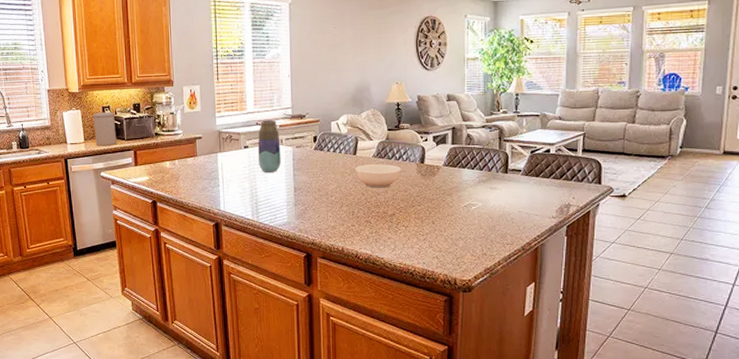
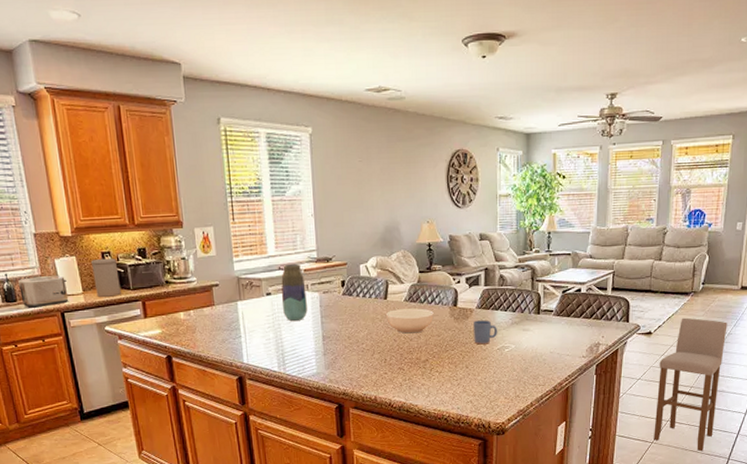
toaster: none [32,125,72,154] -> present [18,274,69,308]
mug: none [440,177,465,201] -> present [473,320,498,345]
bar stool: none [631,181,710,322] -> present [654,317,728,451]

